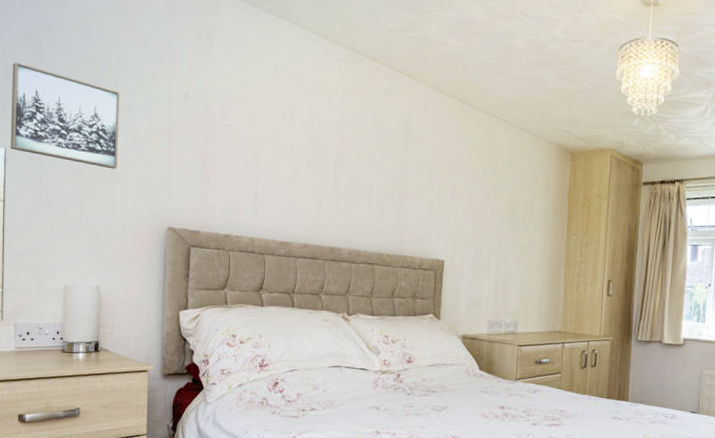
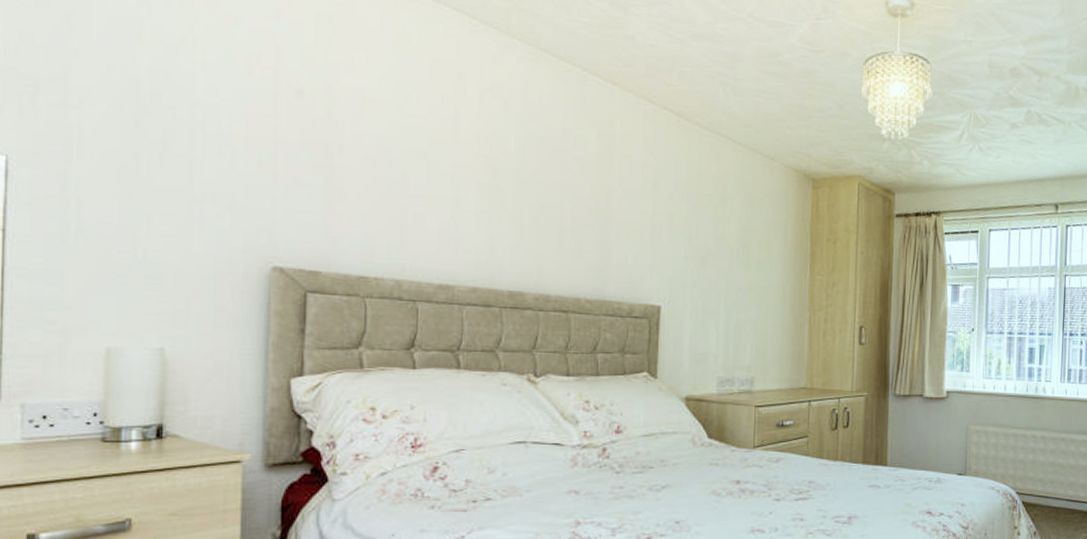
wall art: present [10,62,120,169] -> none [15,37,197,188]

